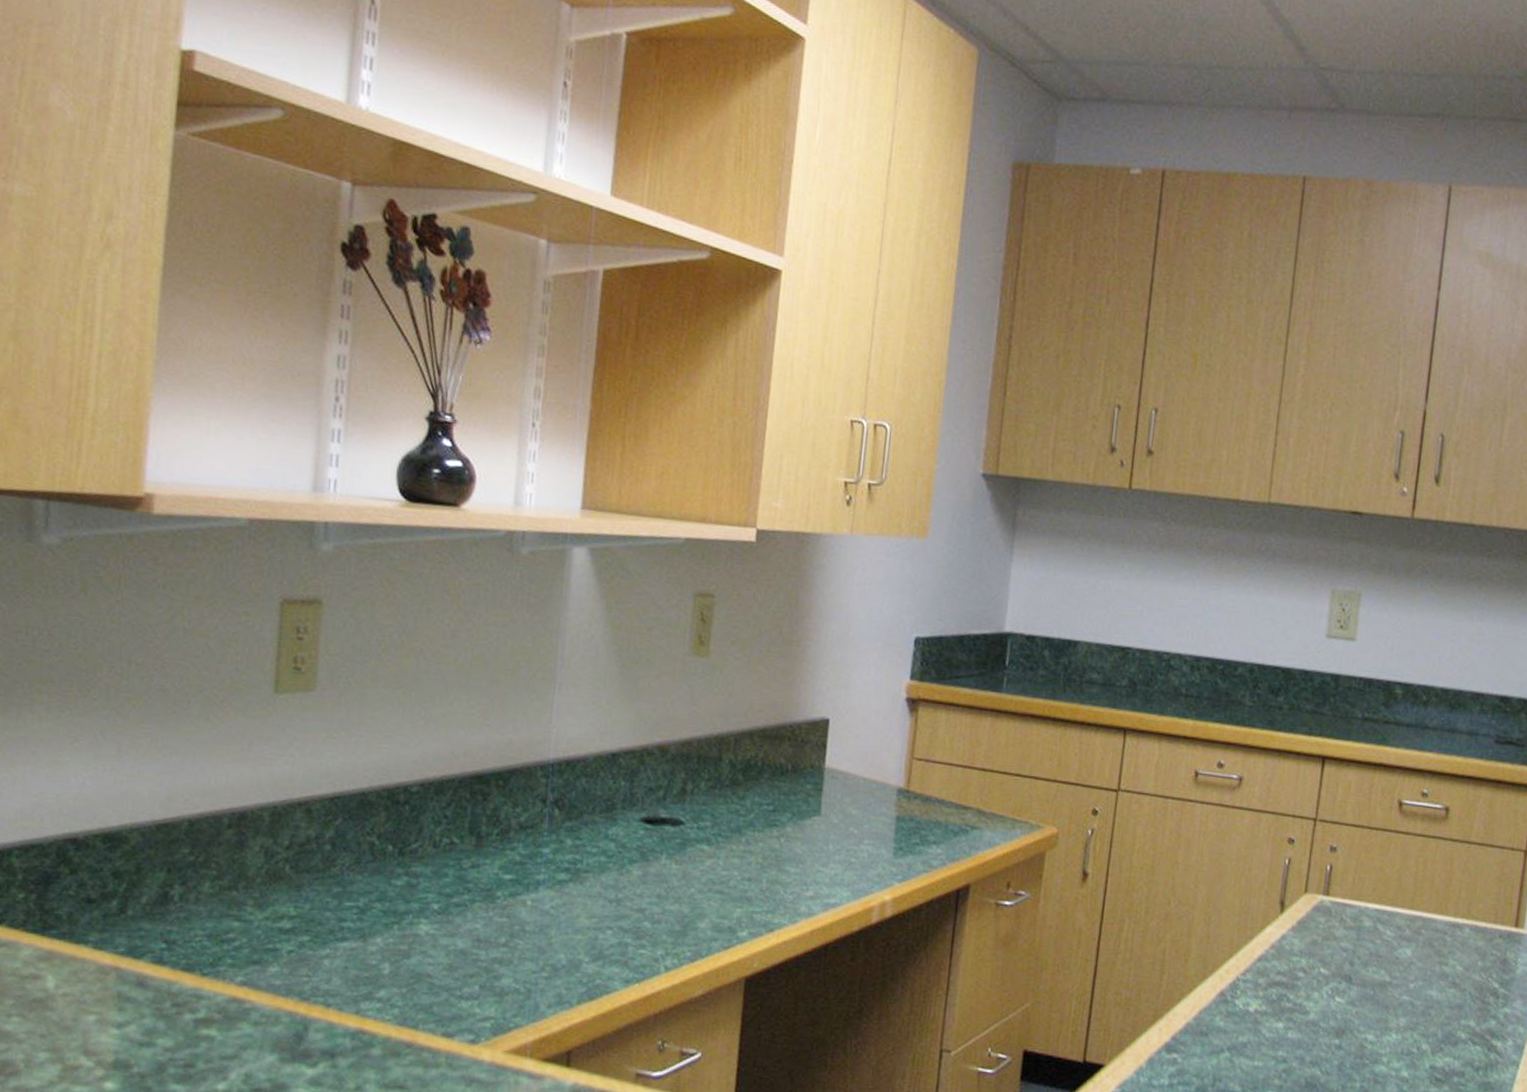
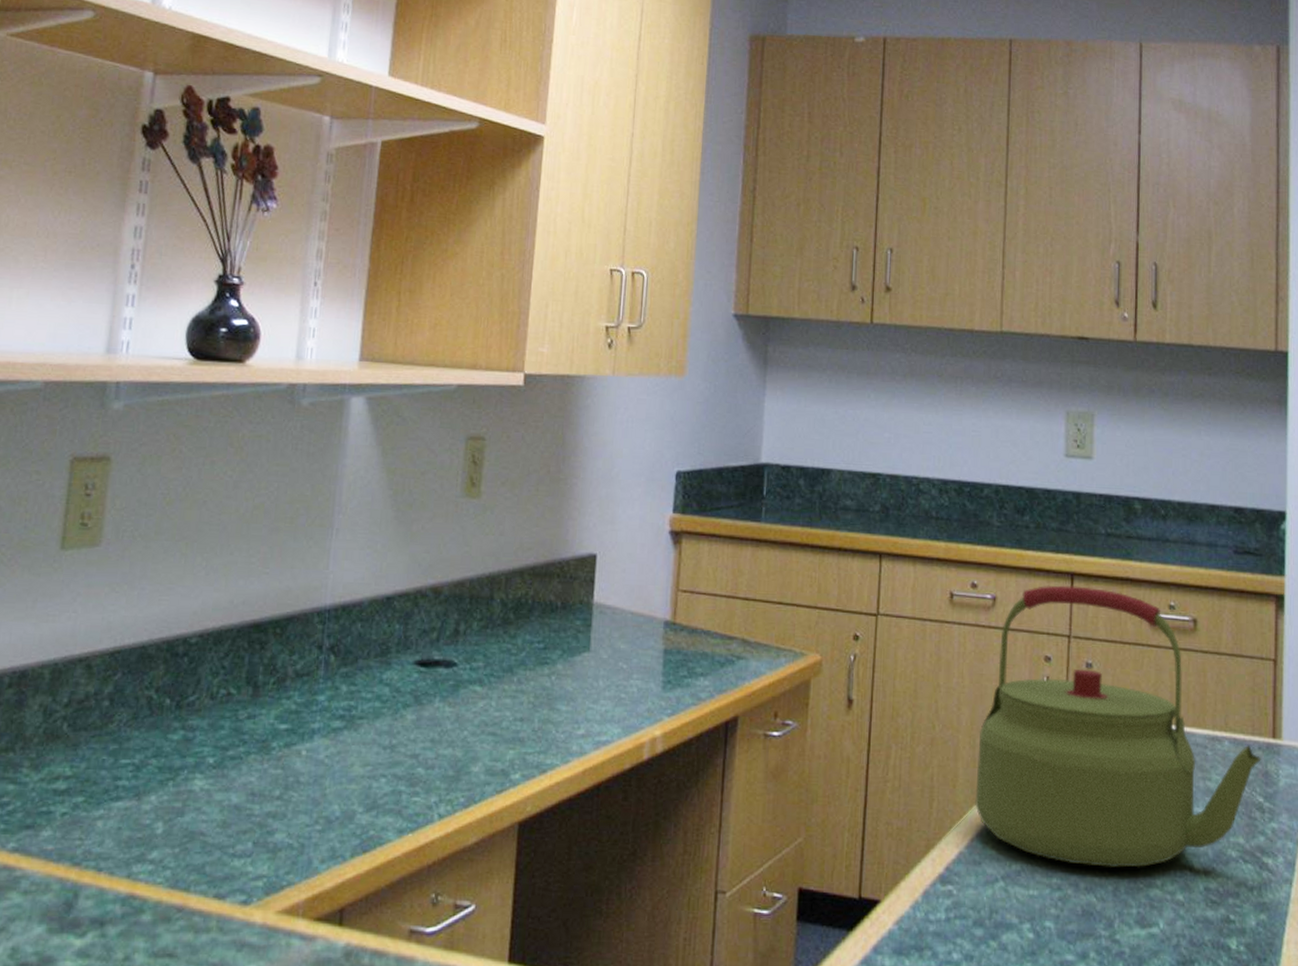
kettle: none [1206,767,1501,1045] -> present [975,585,1261,869]

